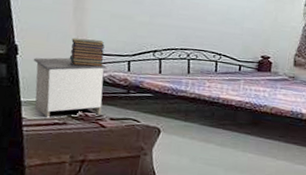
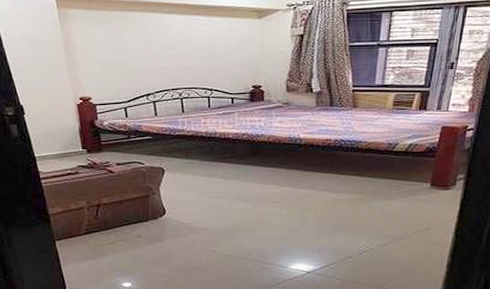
nightstand: present [33,57,107,117] -> none [39,111,108,169]
book stack: present [69,37,105,67] -> none [70,91,102,117]

